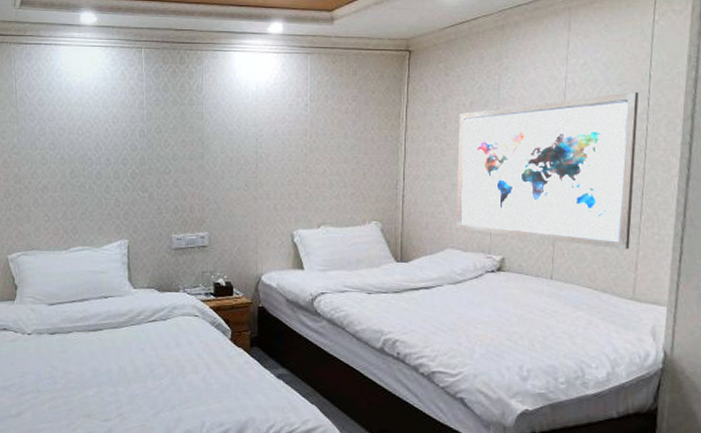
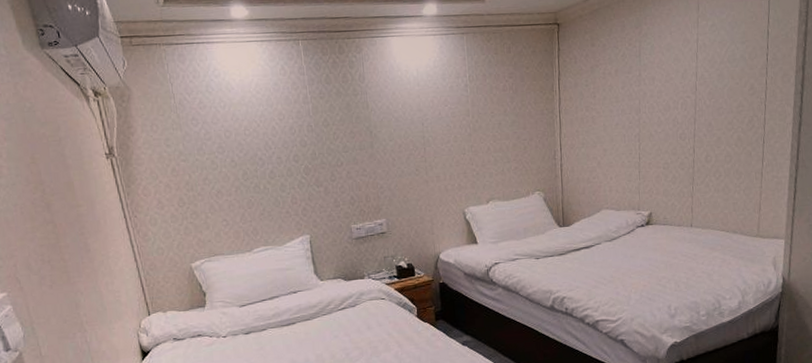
wall art: present [456,91,639,250] -> none [606,48,760,194]

